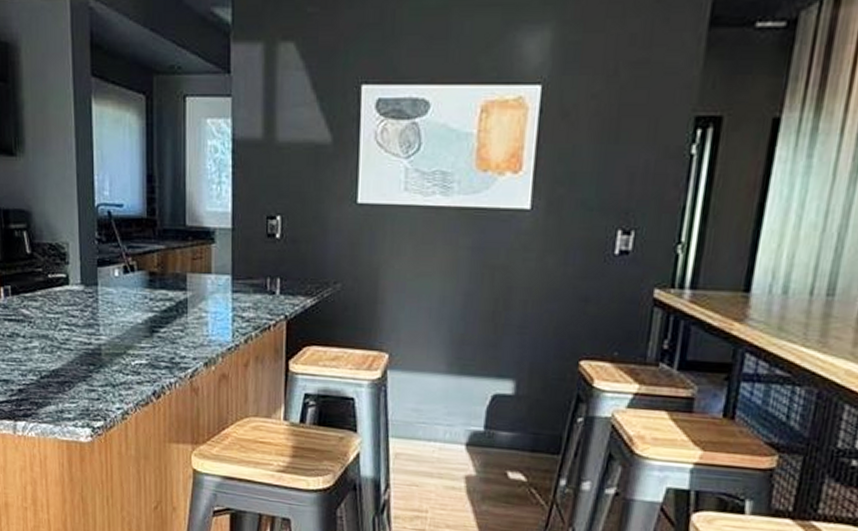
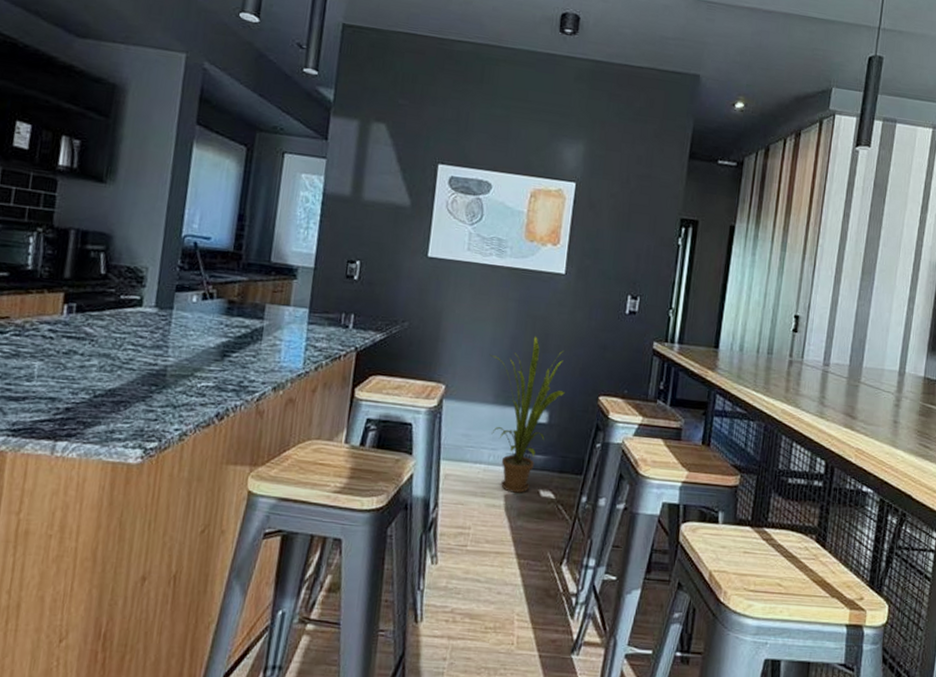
house plant: none [438,290,535,475] -> present [489,336,565,493]

